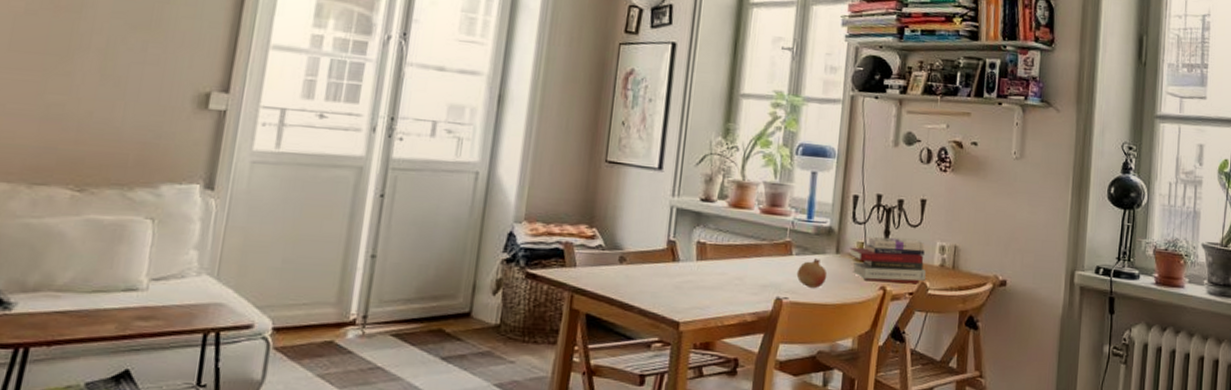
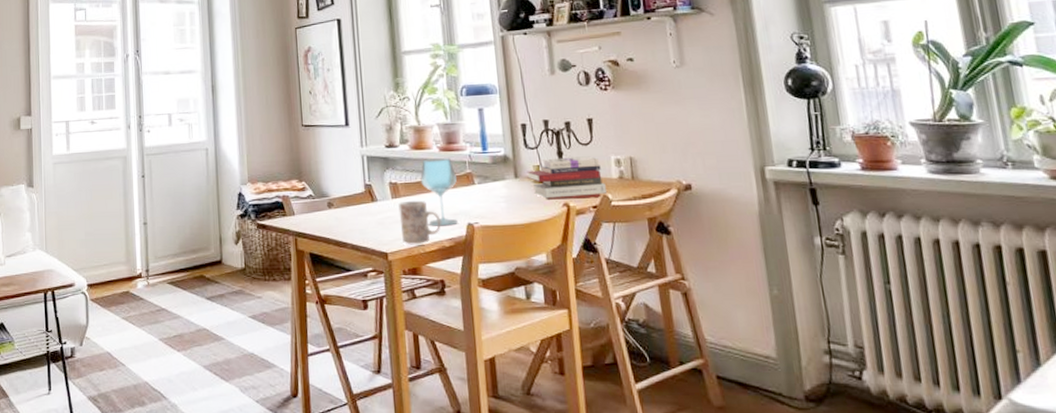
mug: none [700,264,747,317] -> present [398,200,441,245]
wine glass: none [732,220,775,298] -> present [420,158,458,226]
fruit: present [796,259,828,289] -> none [482,185,511,212]

